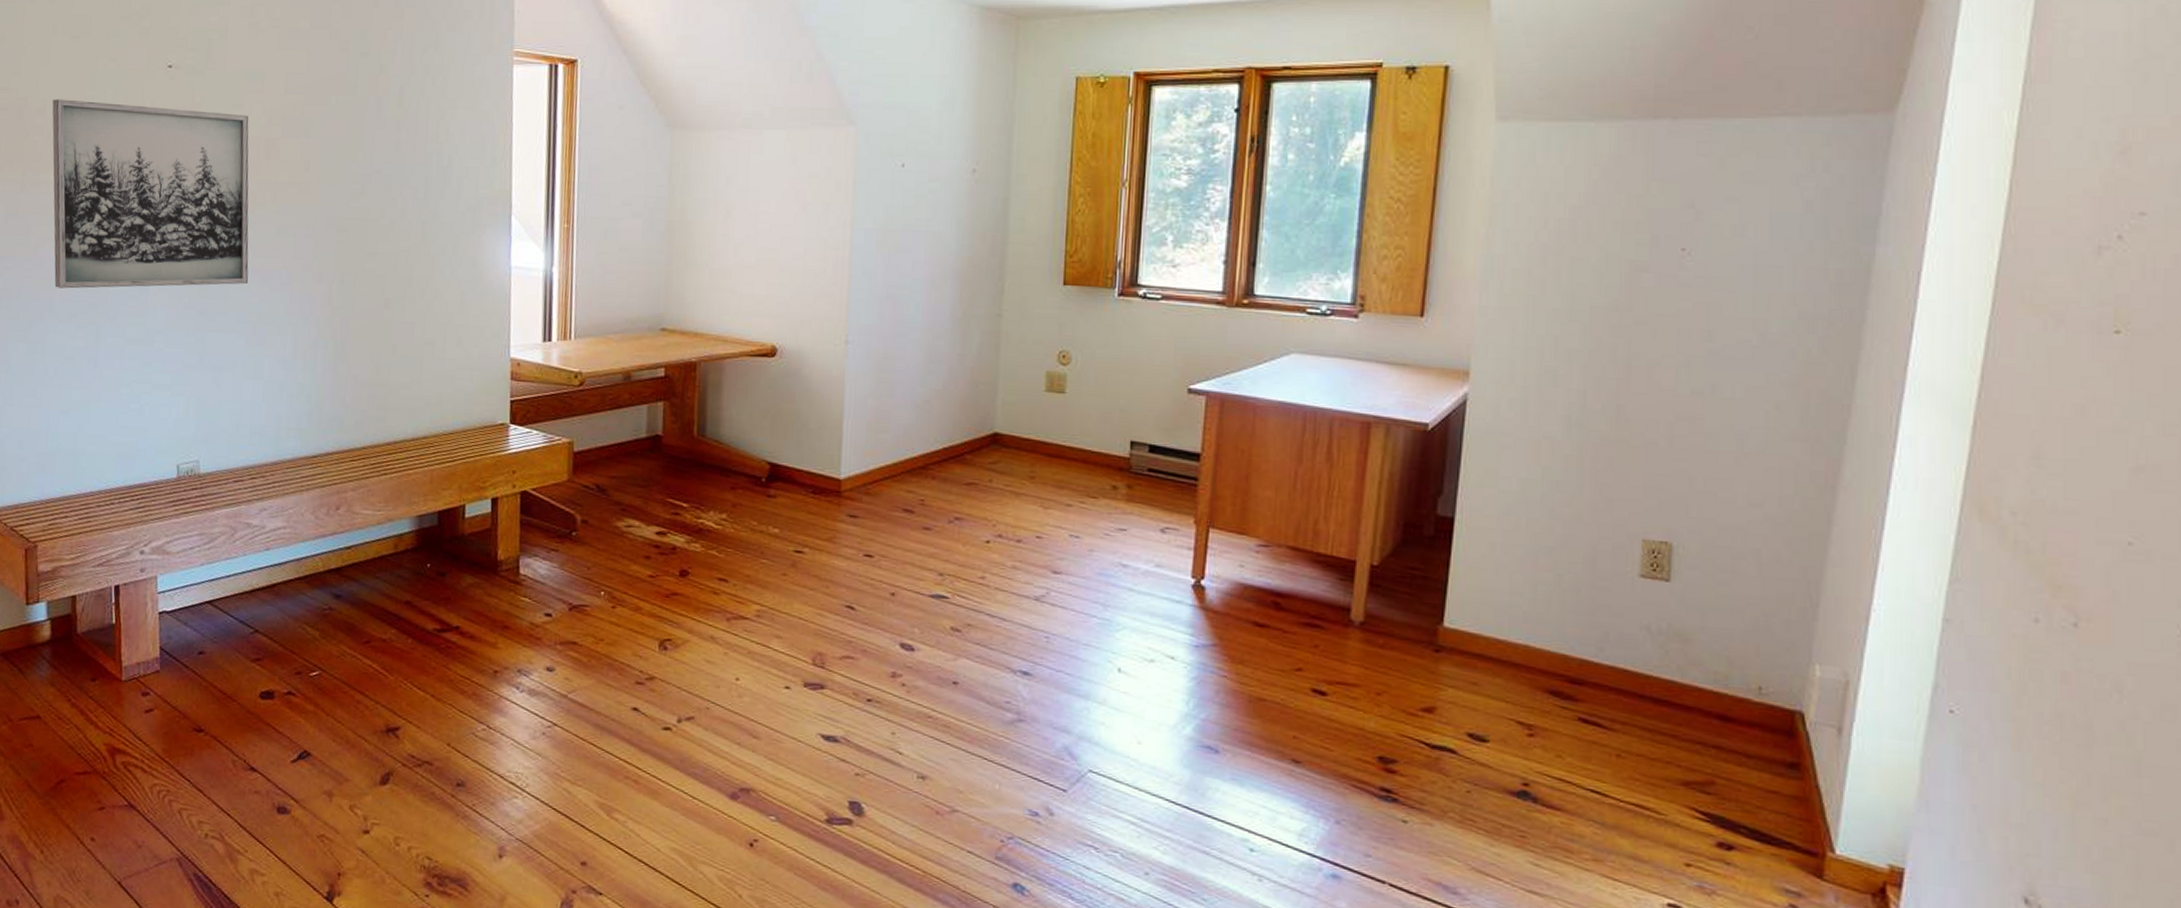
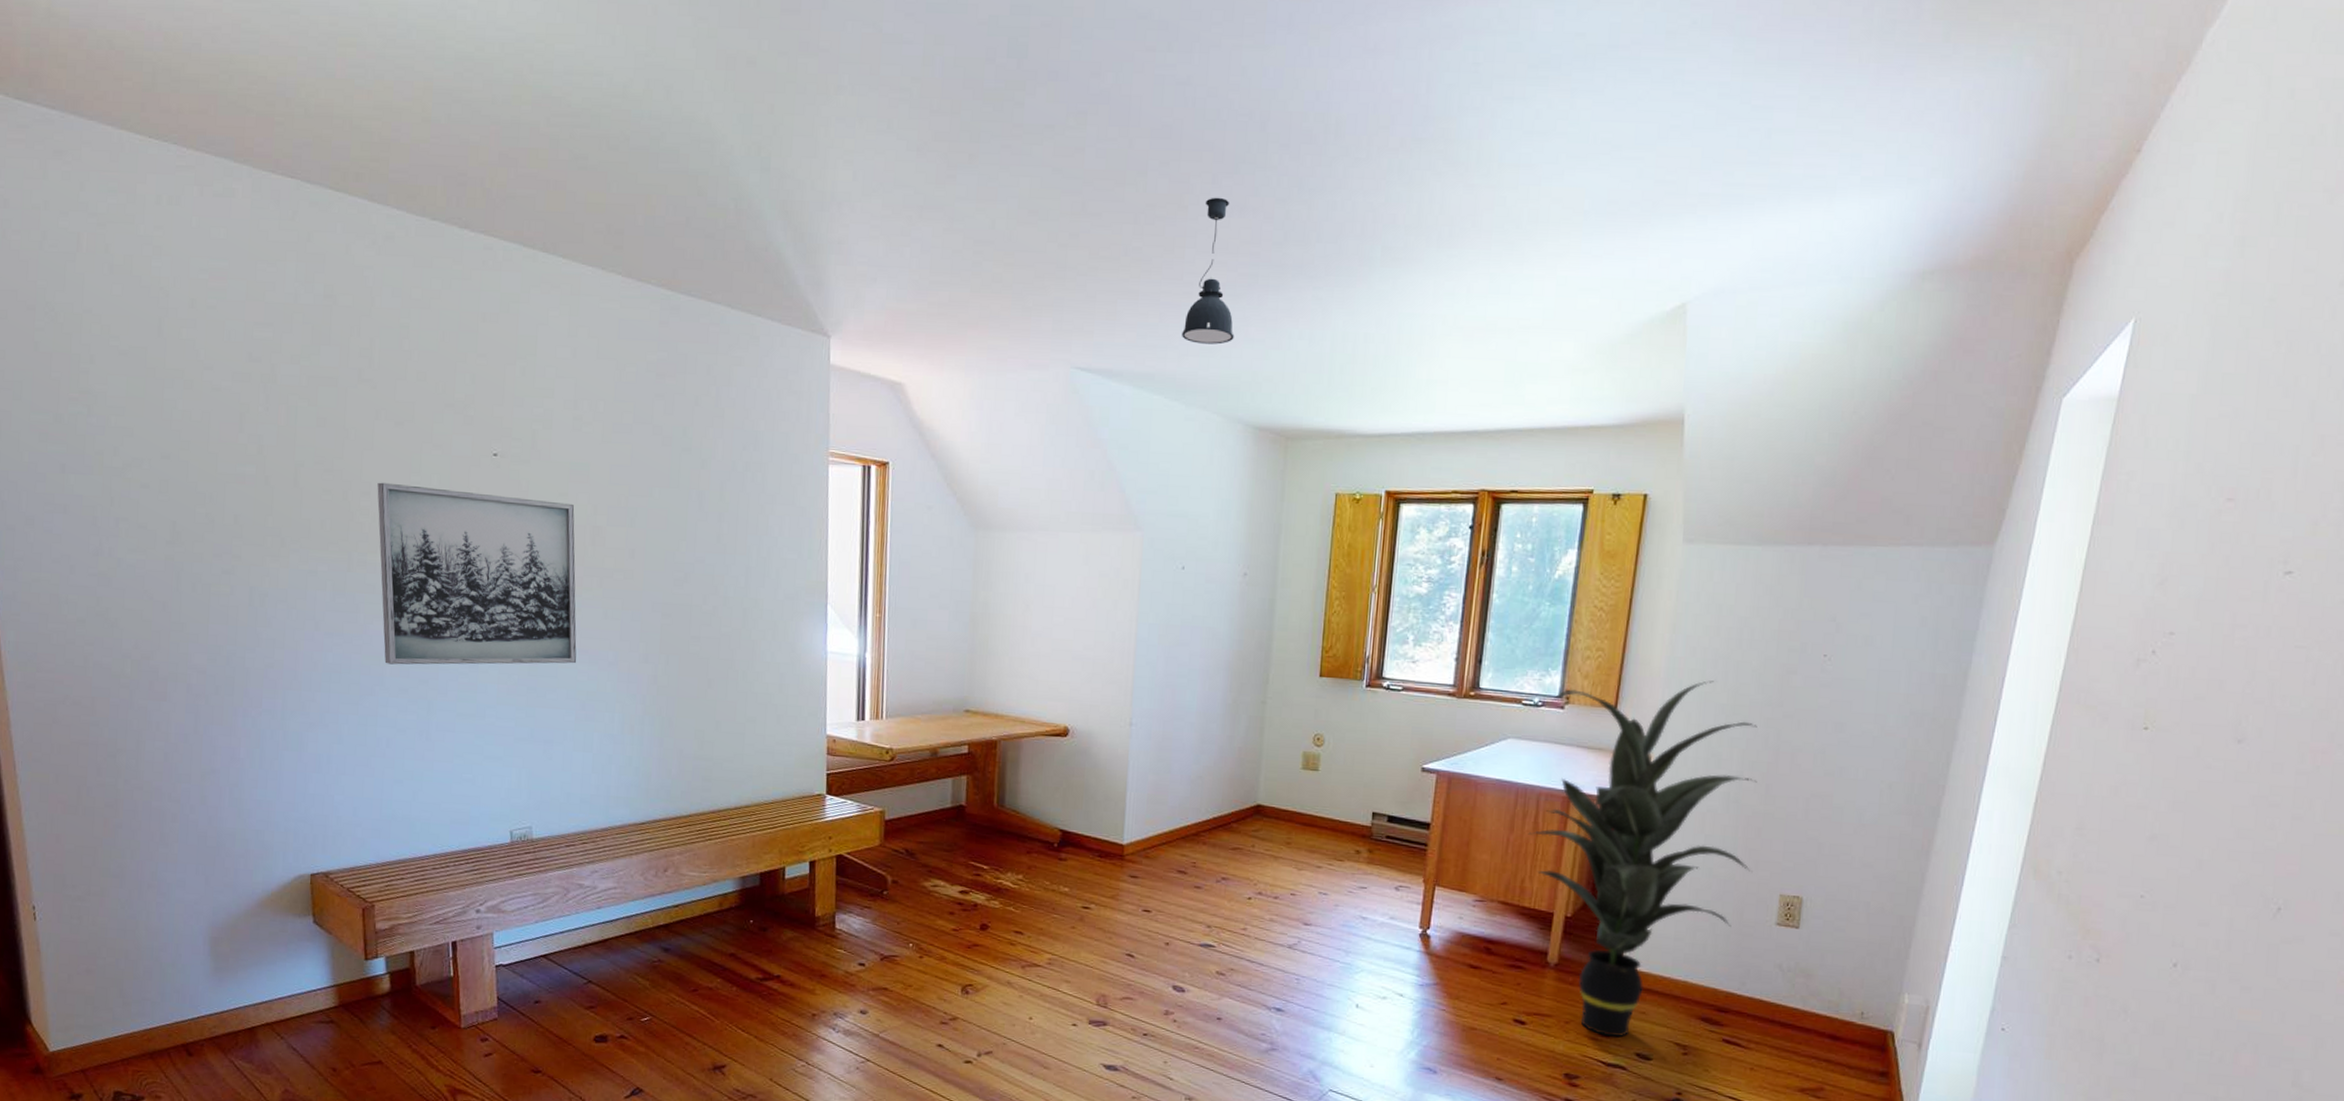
indoor plant: none [1320,282,1606,713] -> present [1528,680,1757,1037]

